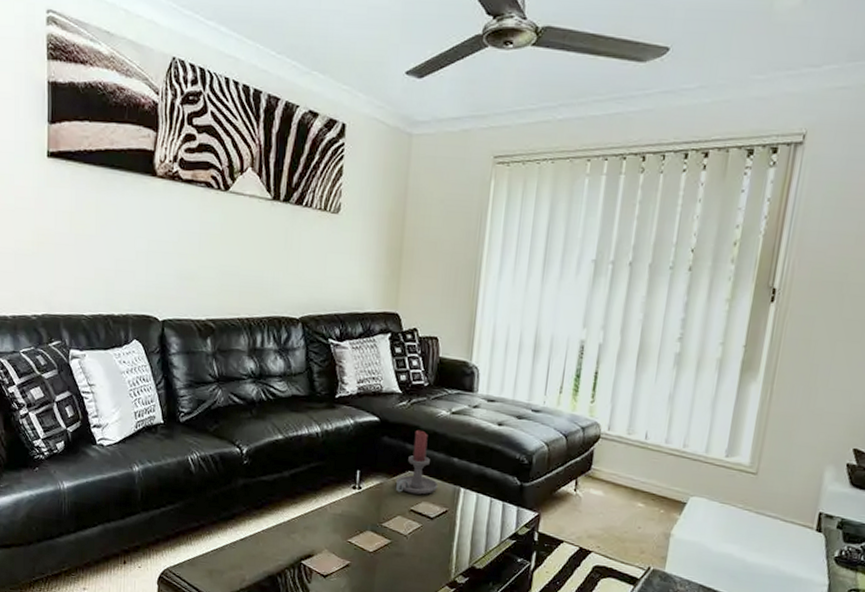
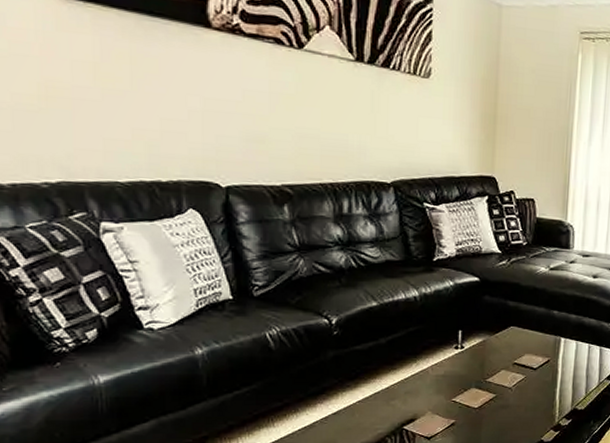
candle holder: present [395,429,439,495] -> none [498,287,540,348]

